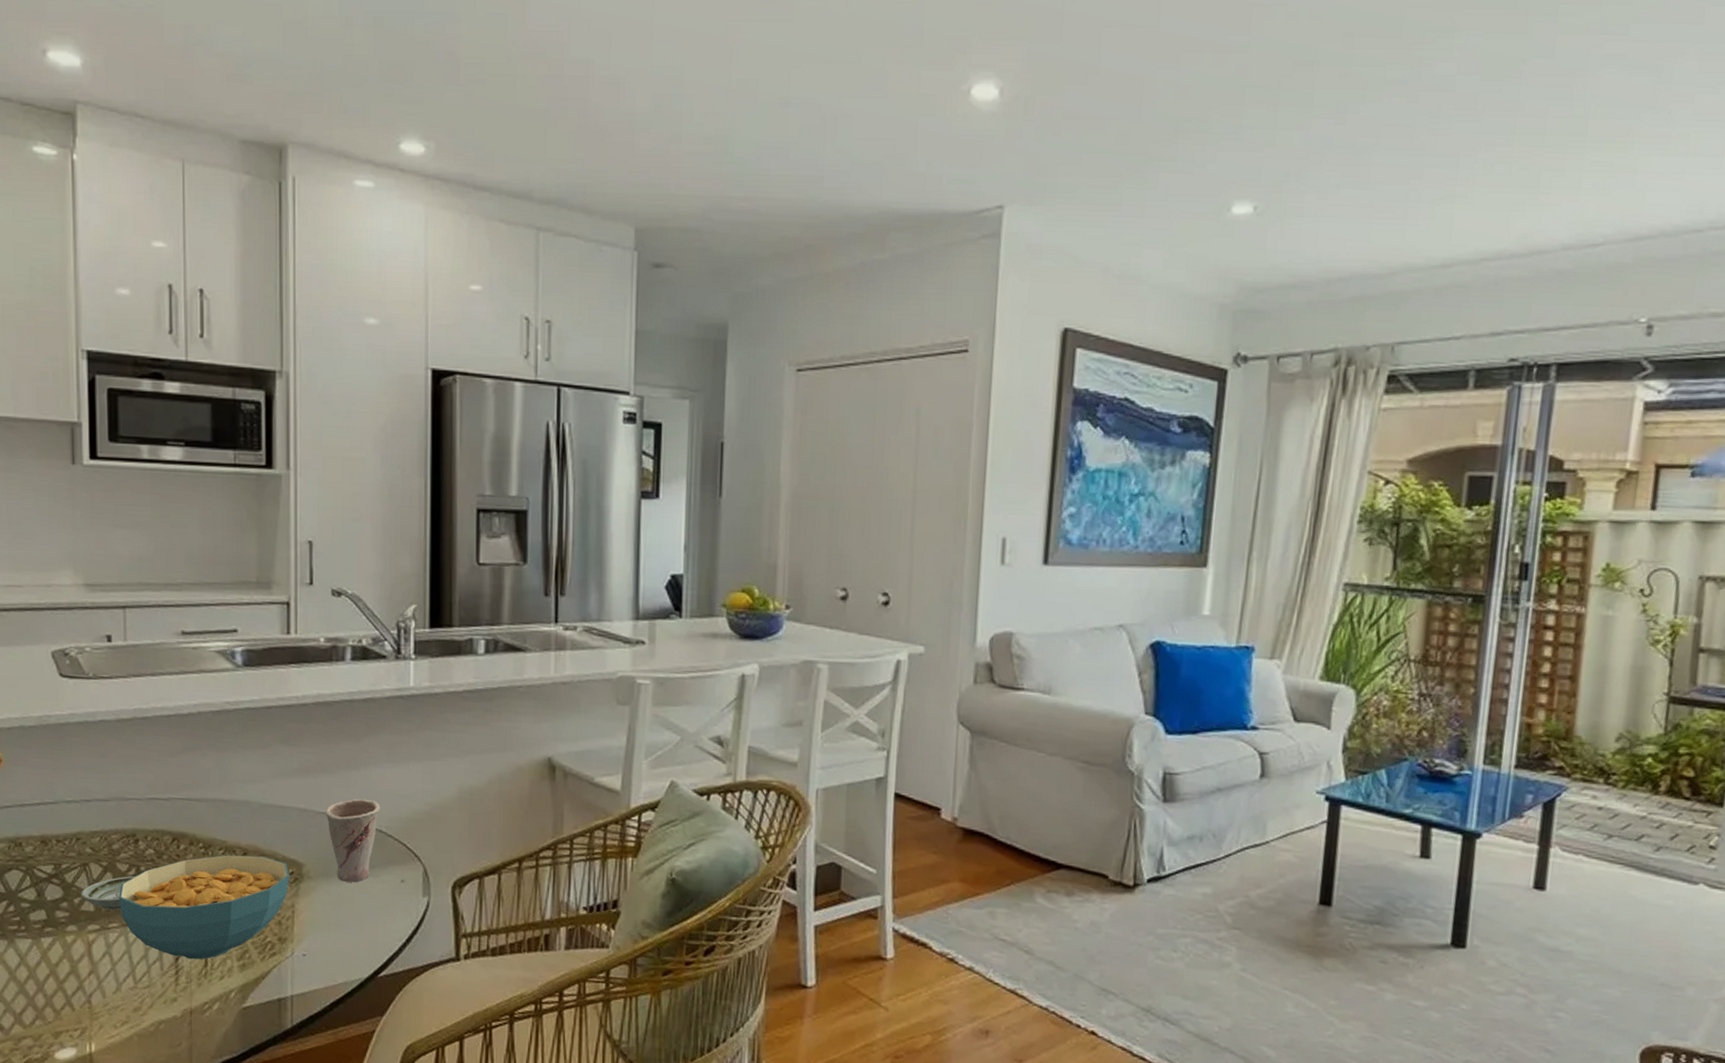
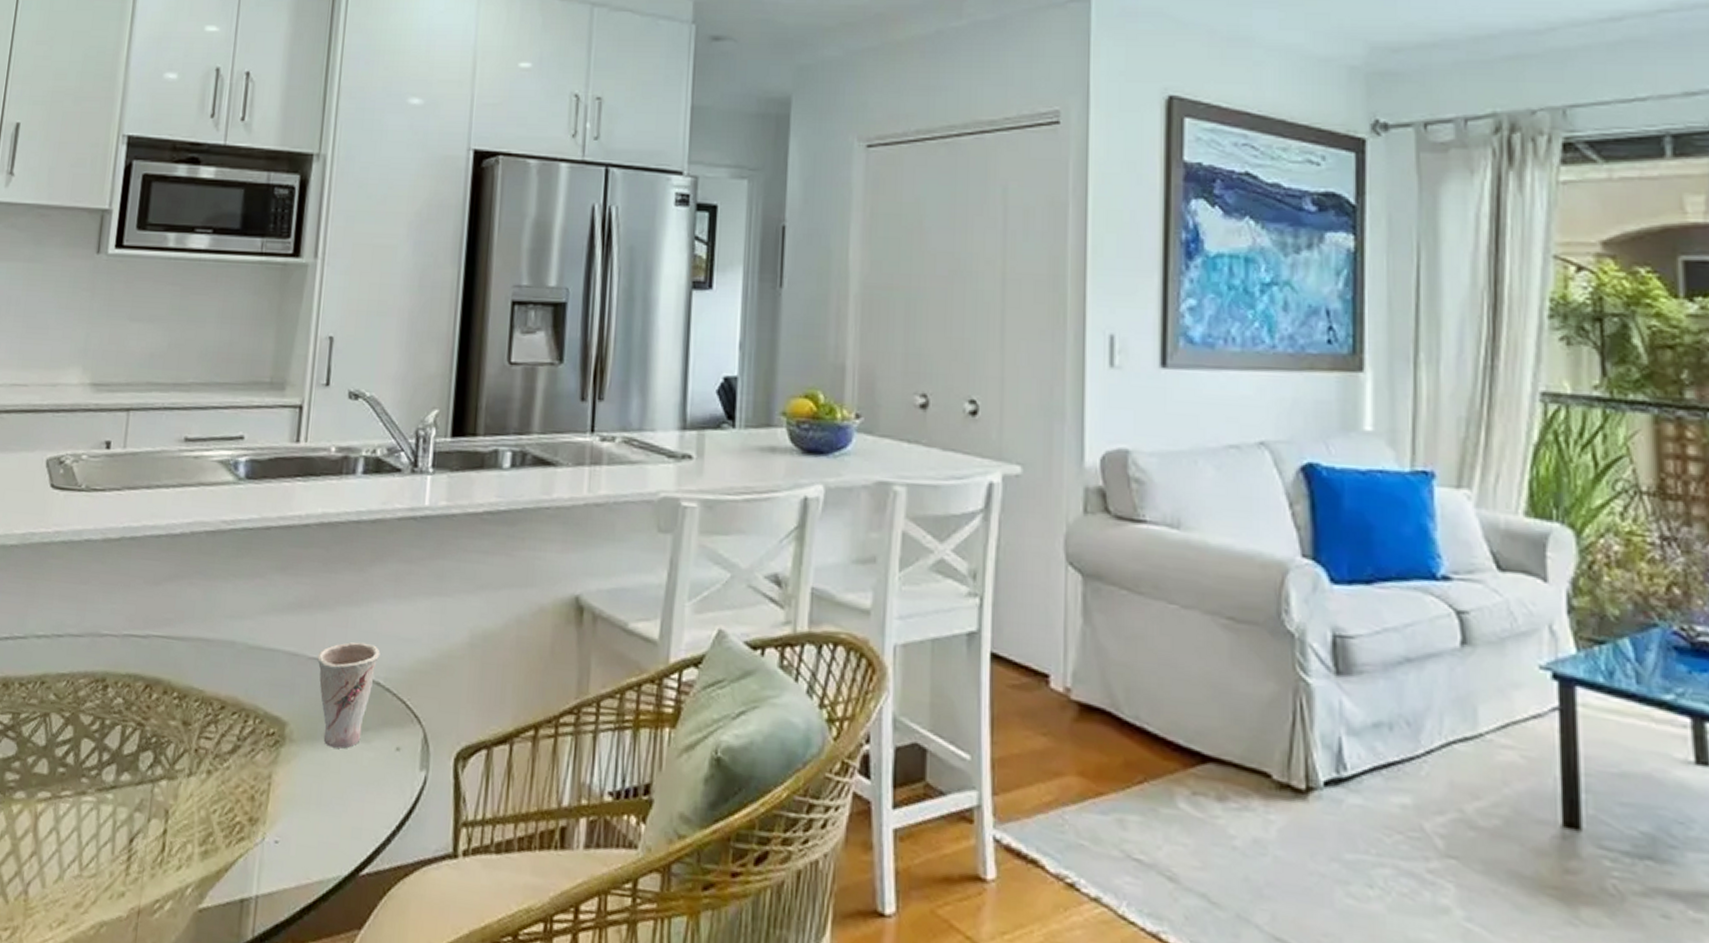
saucer: present [81,876,135,910] -> none [36,731,98,774]
cereal bowl: present [118,855,290,960] -> none [76,708,271,843]

